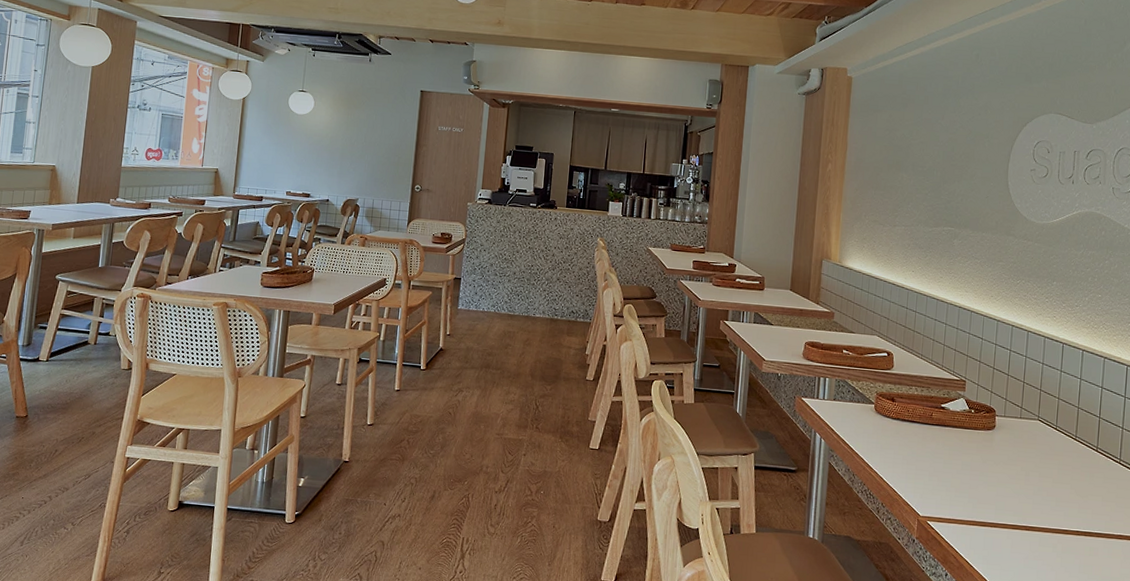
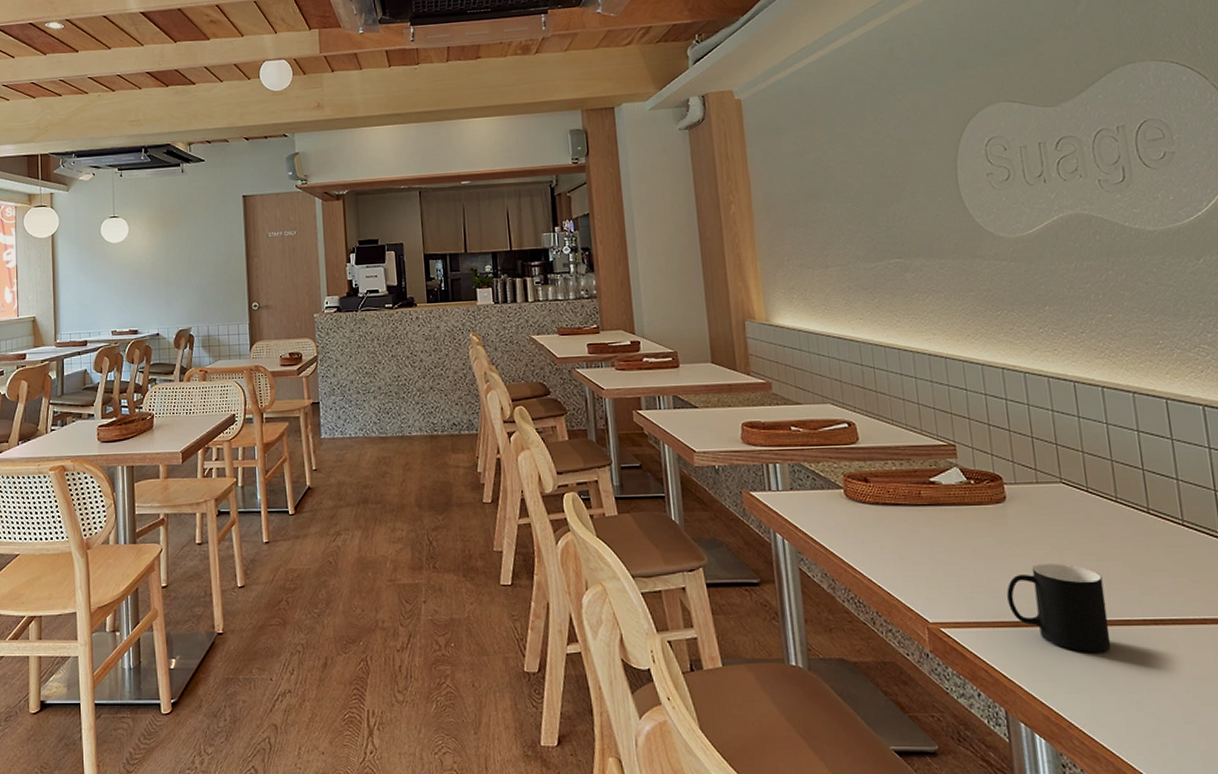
cup: none [981,480,1054,552] -> present [1006,564,1111,652]

